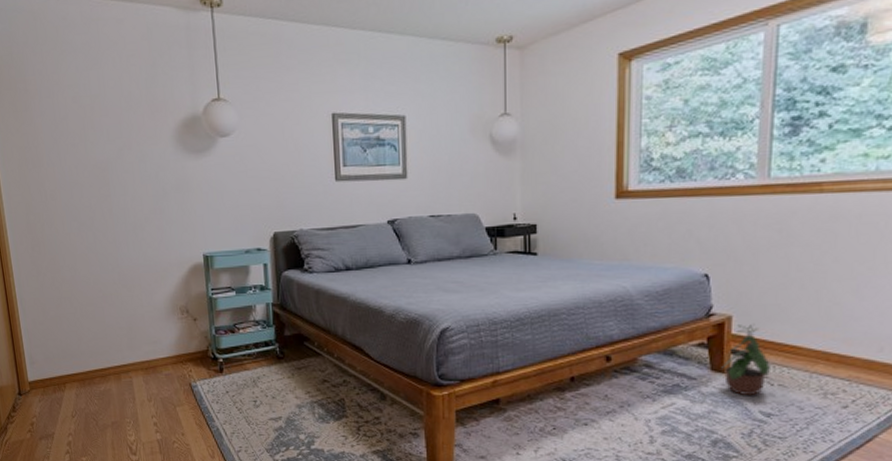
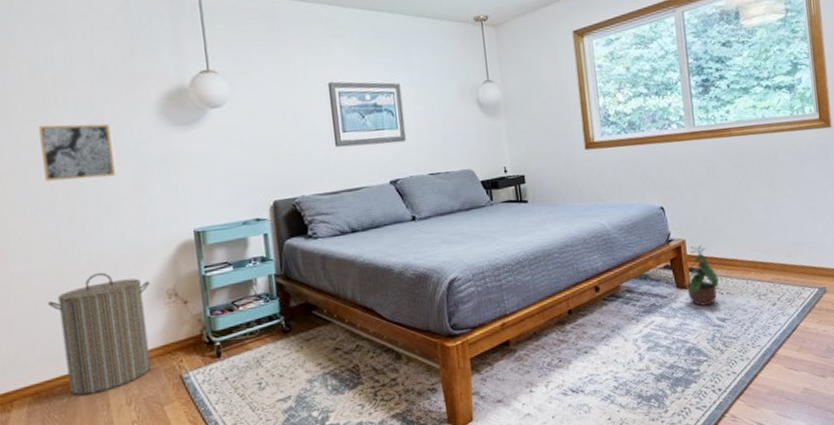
wall art: none [80,148,140,200] -> present [39,123,115,182]
laundry hamper: none [89,284,167,387] -> present [48,272,151,396]

